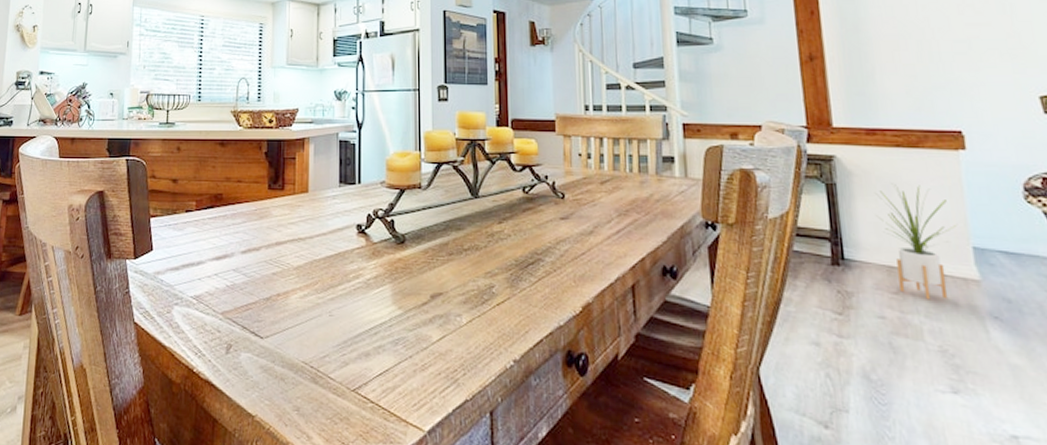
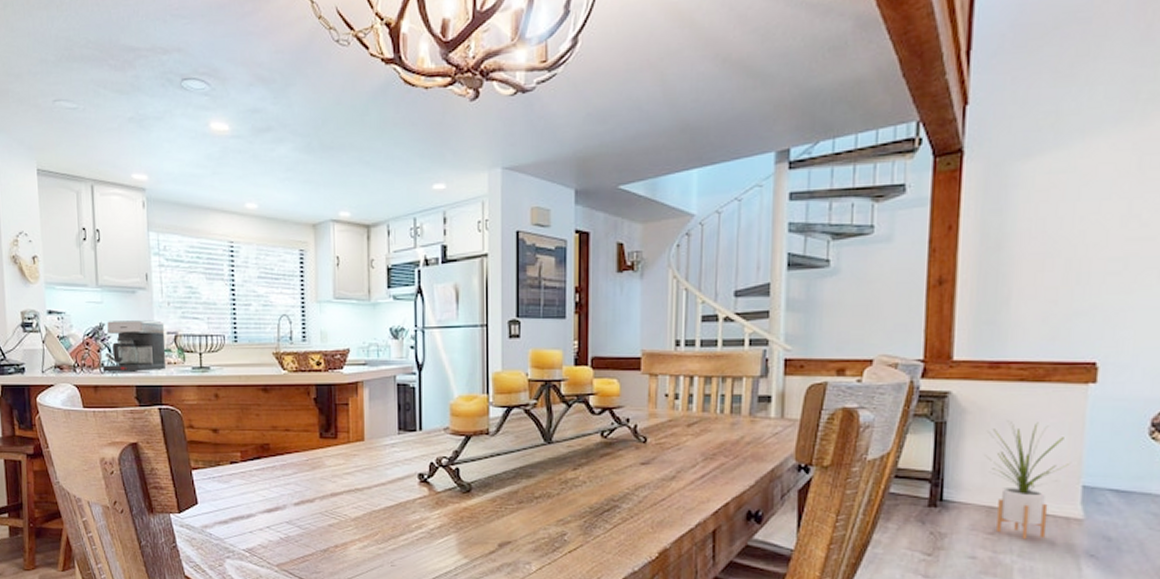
coffee maker: none [80,81,139,126] -> present [102,320,166,372]

